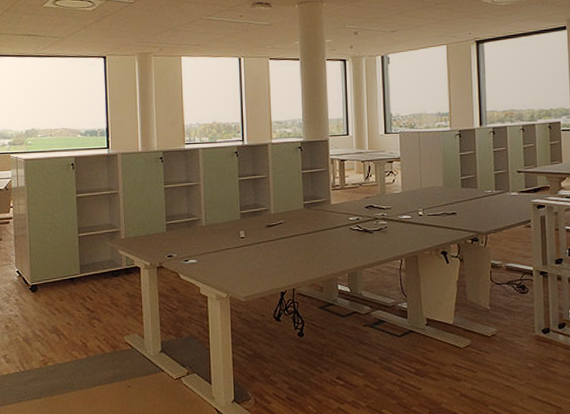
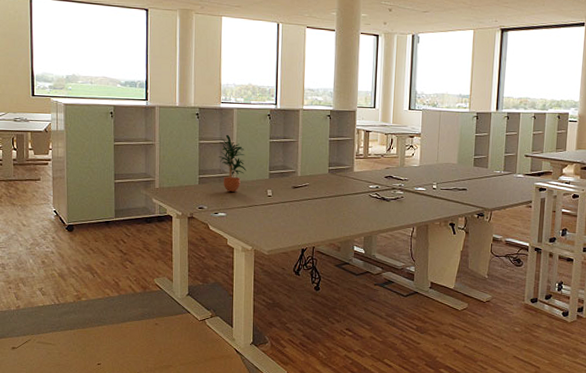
potted plant: none [185,176,216,236] -> present [218,134,246,192]

